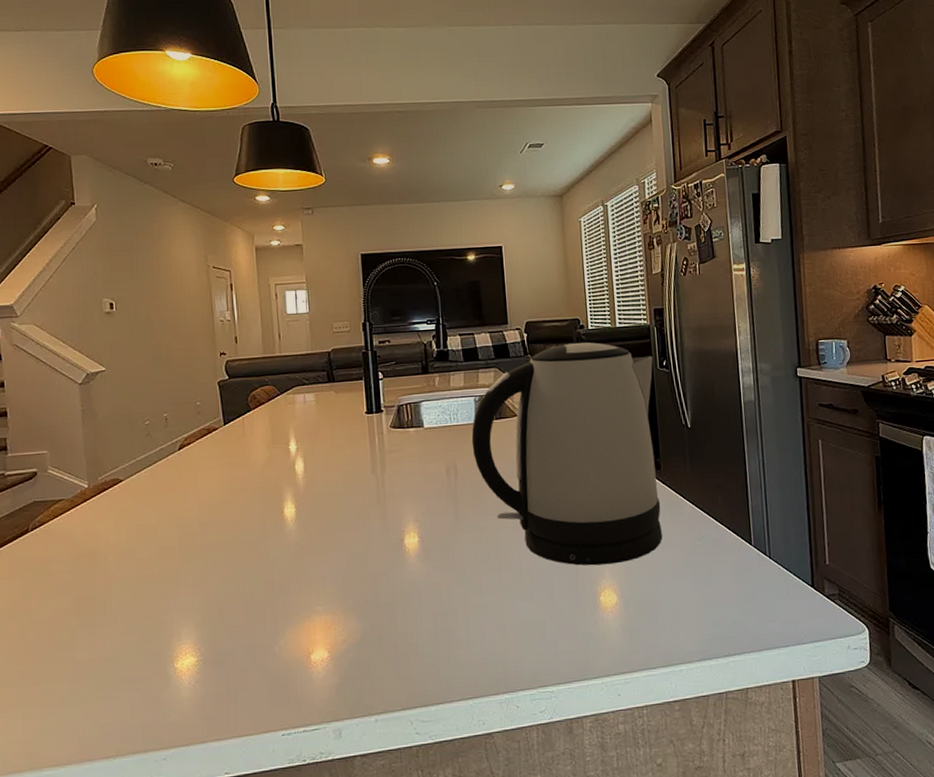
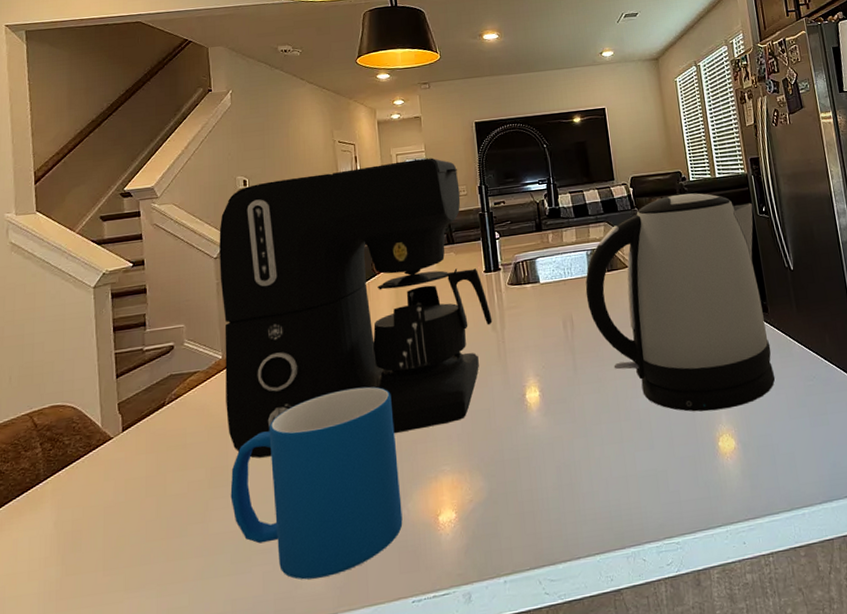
coffee maker: none [84,289,373,589] -> present [219,158,493,458]
mug: none [97,523,274,709] -> present [230,386,403,580]

